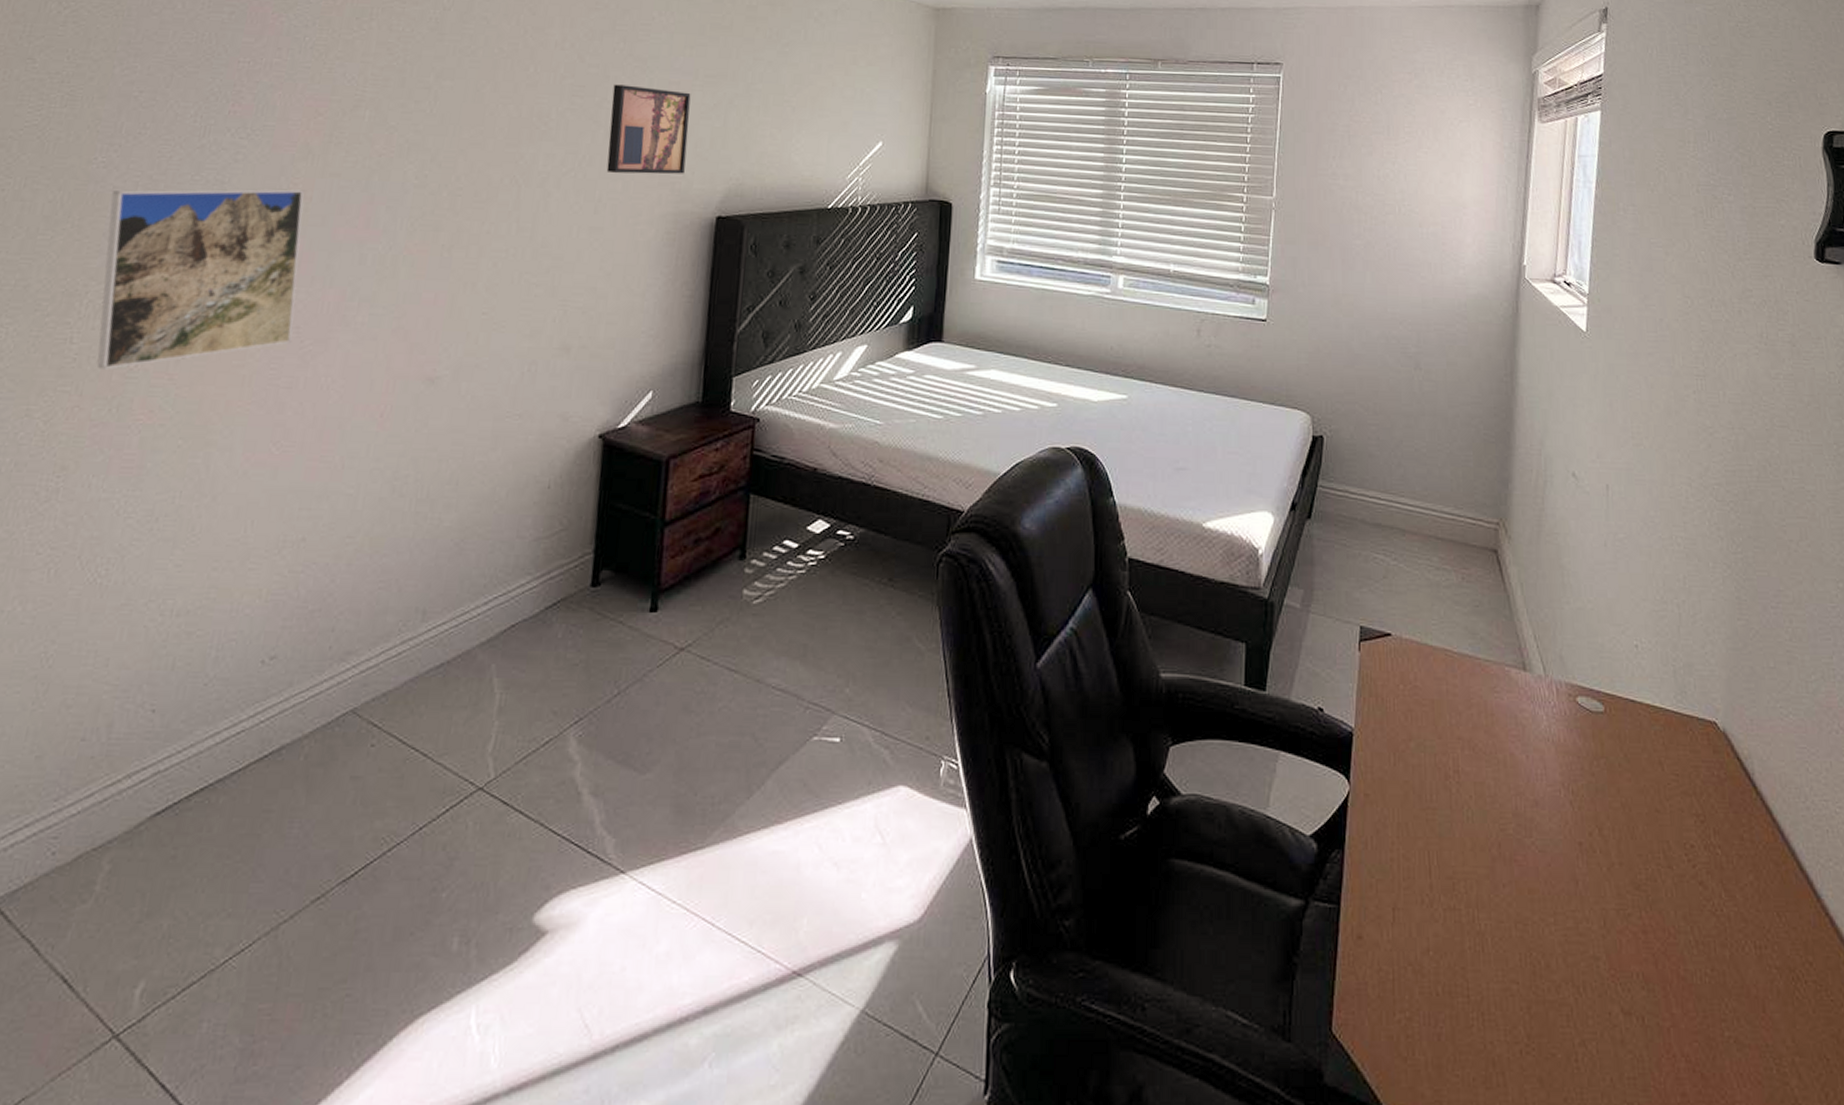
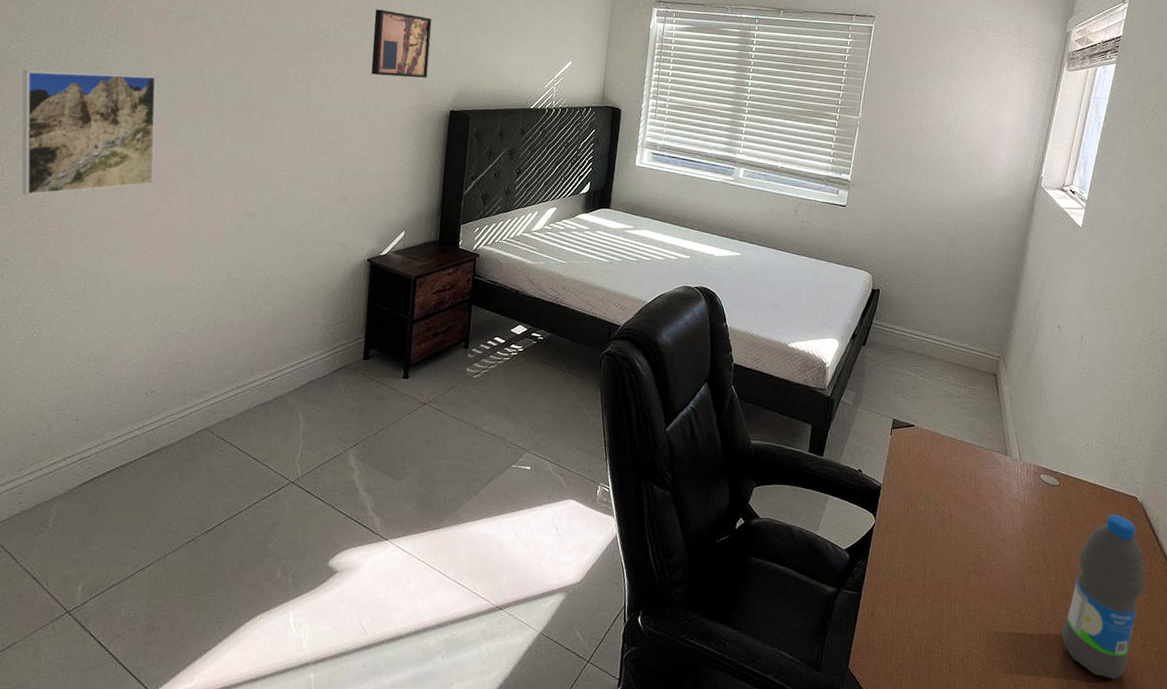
water bottle: none [1638,750,1748,1017] -> present [1061,513,1146,679]

